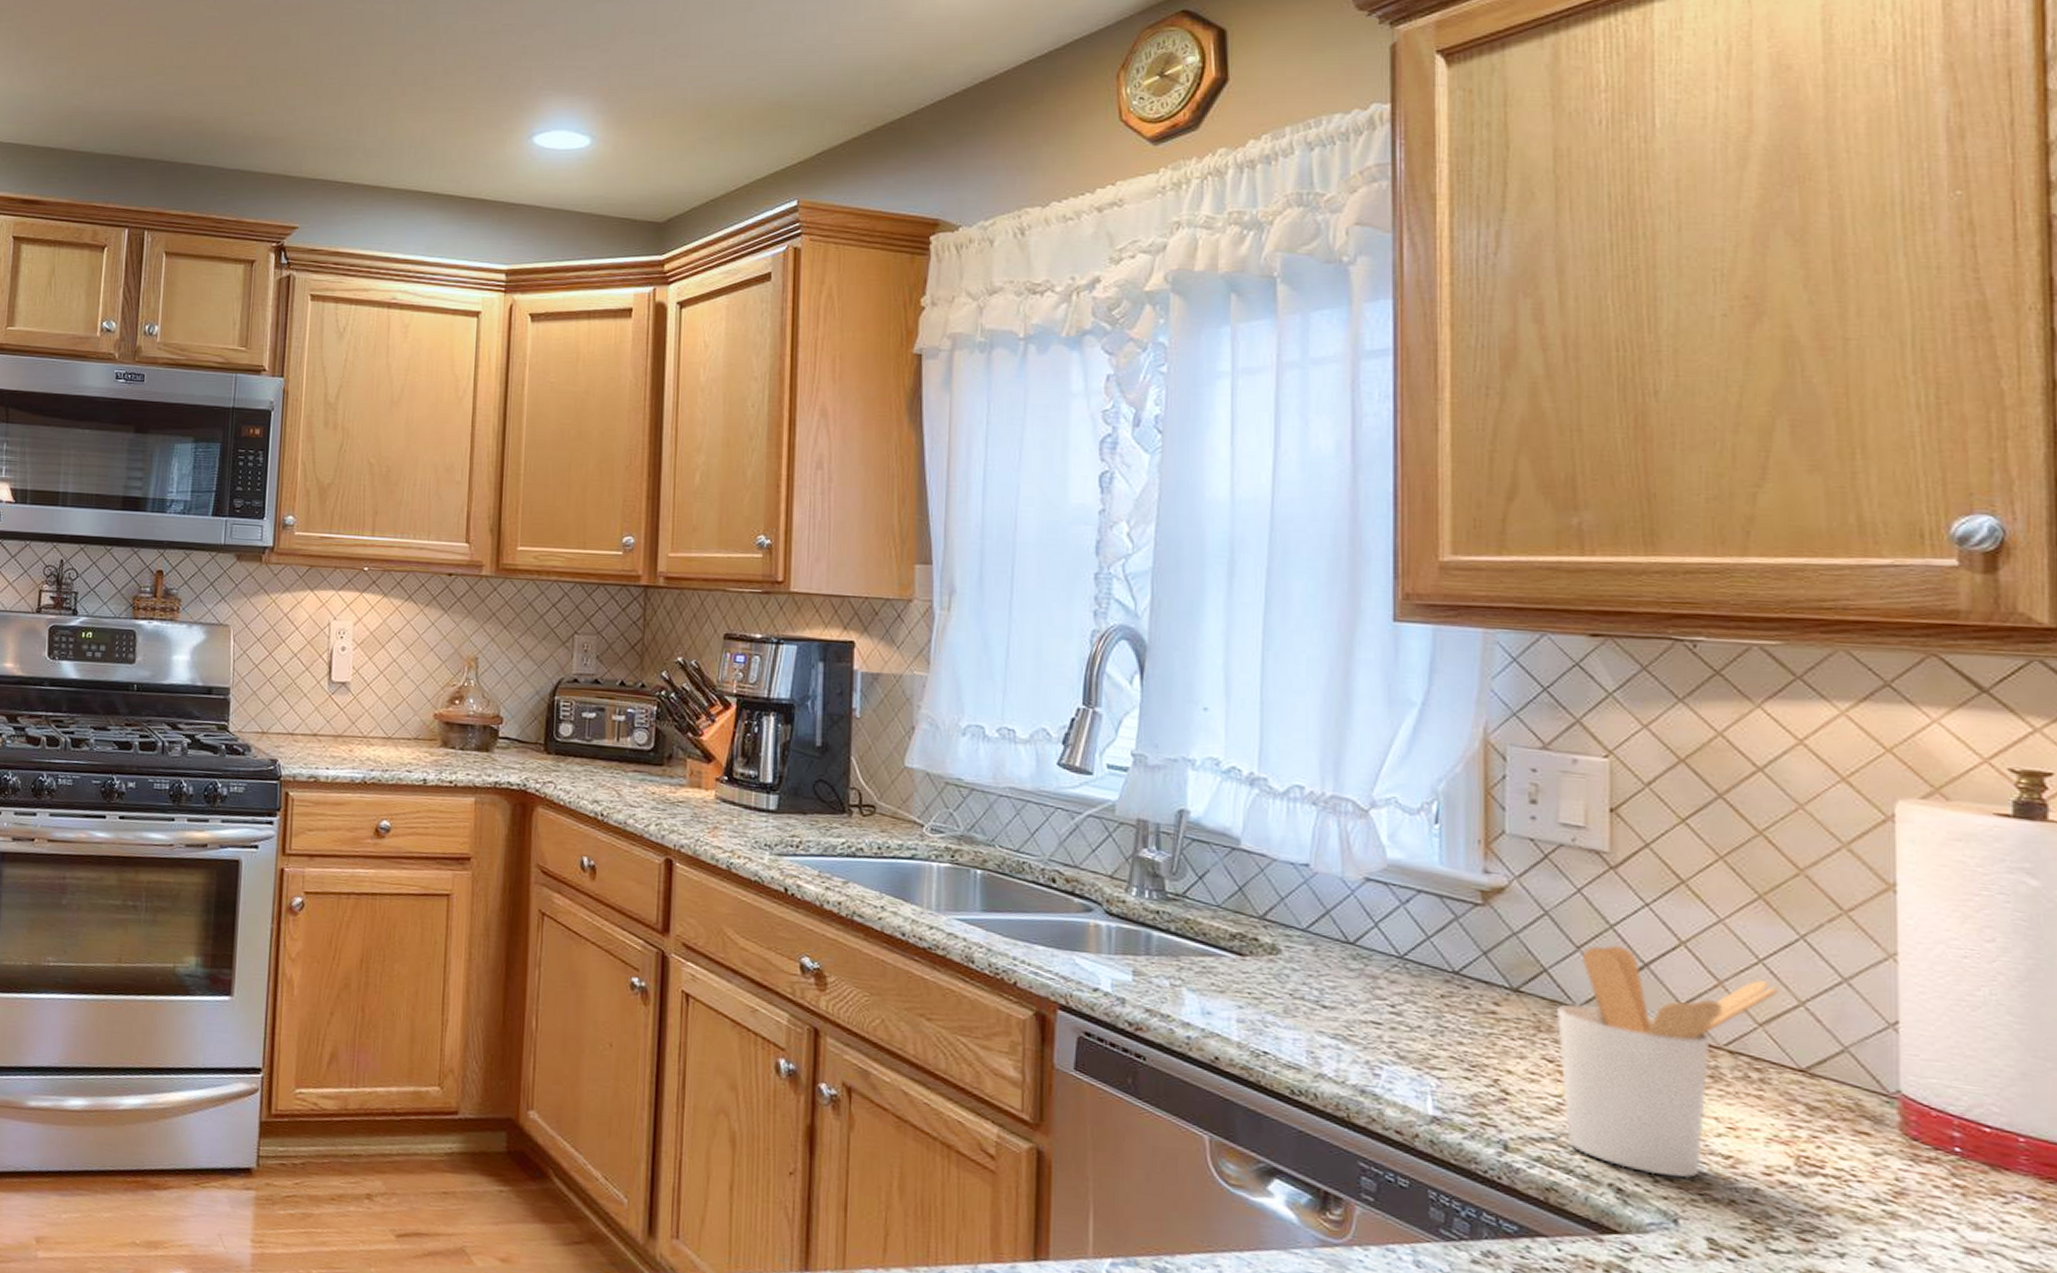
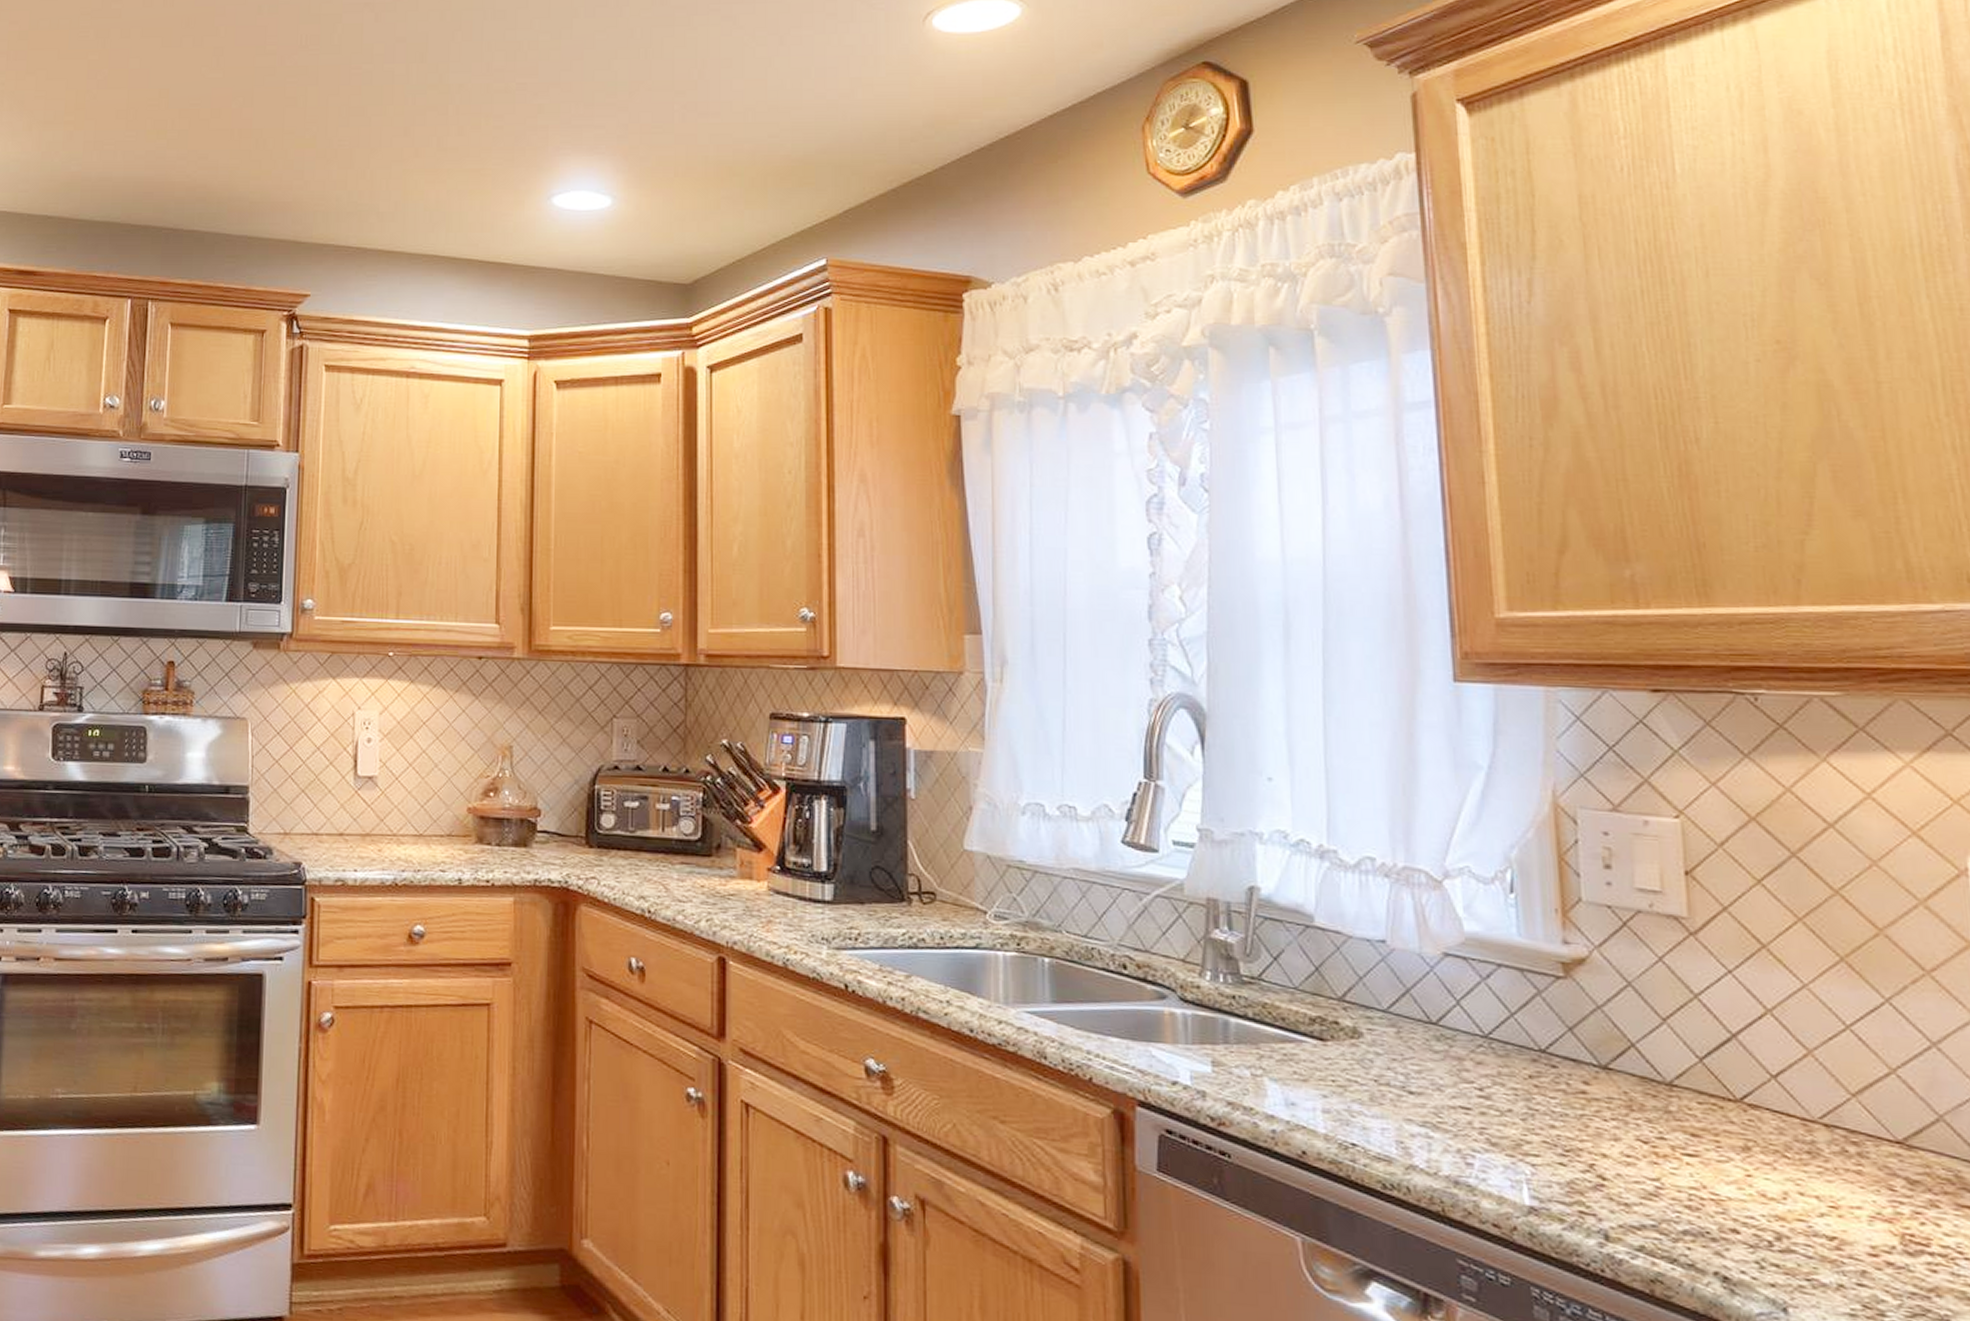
utensil holder: present [1556,944,1778,1179] -> none [1647,1015,1868,1264]

